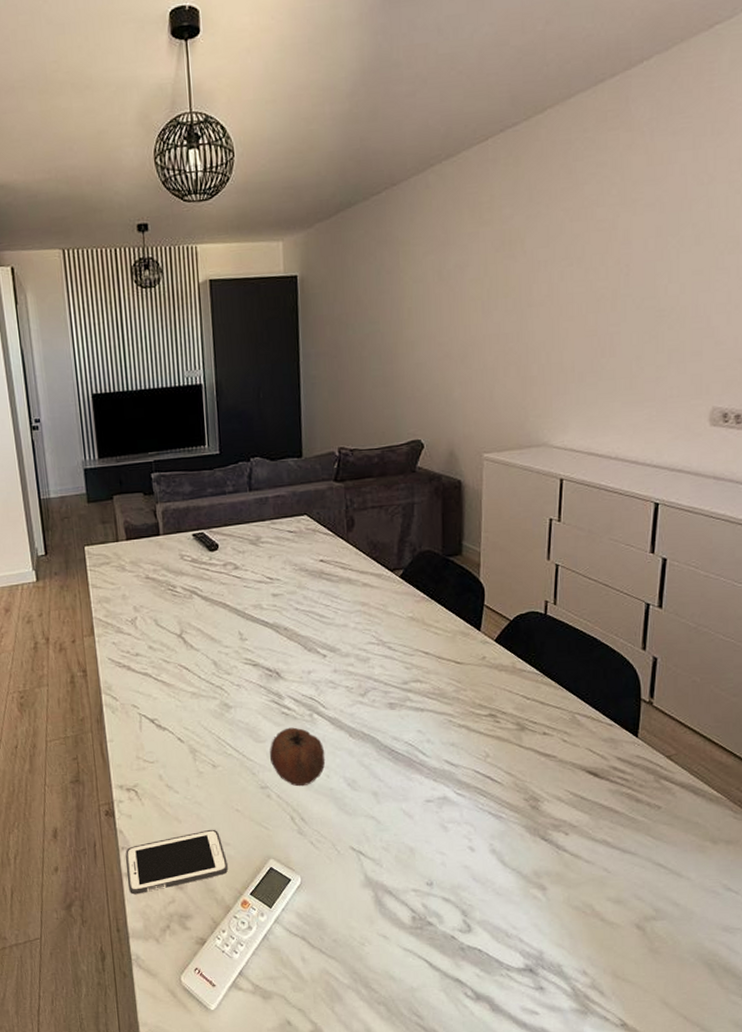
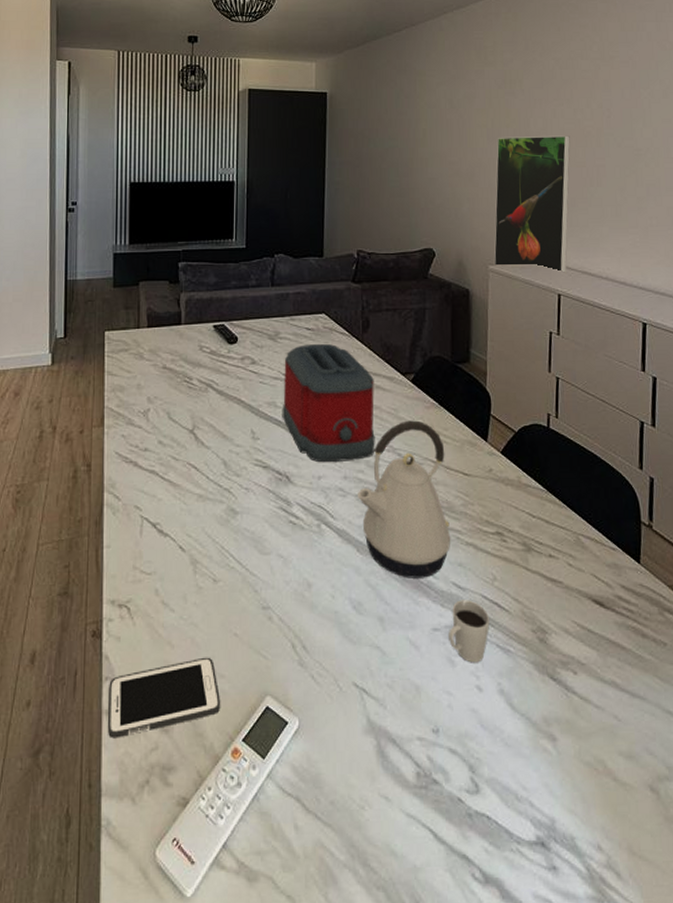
toaster: none [267,545,364,658] -> present [282,343,375,462]
fruit: present [269,727,326,787] -> none [273,539,331,608]
kettle: none [348,614,443,758] -> present [358,420,451,578]
cup: none [441,775,483,828] -> present [449,600,490,663]
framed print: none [488,300,580,457] -> present [494,135,571,274]

